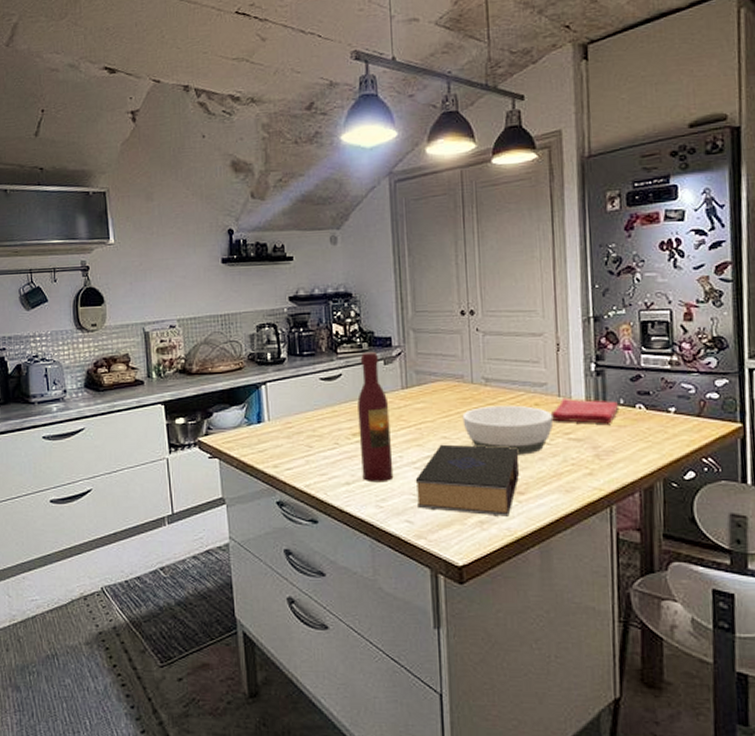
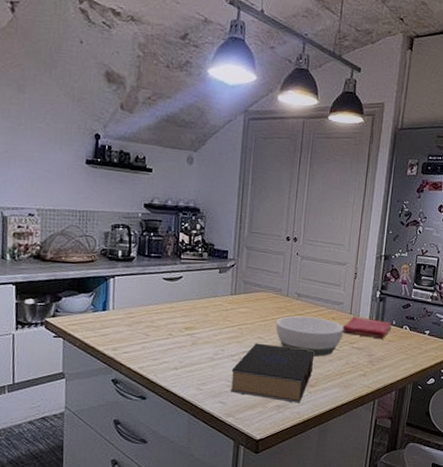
wine bottle: present [357,351,394,483] -> none [189,260,219,370]

